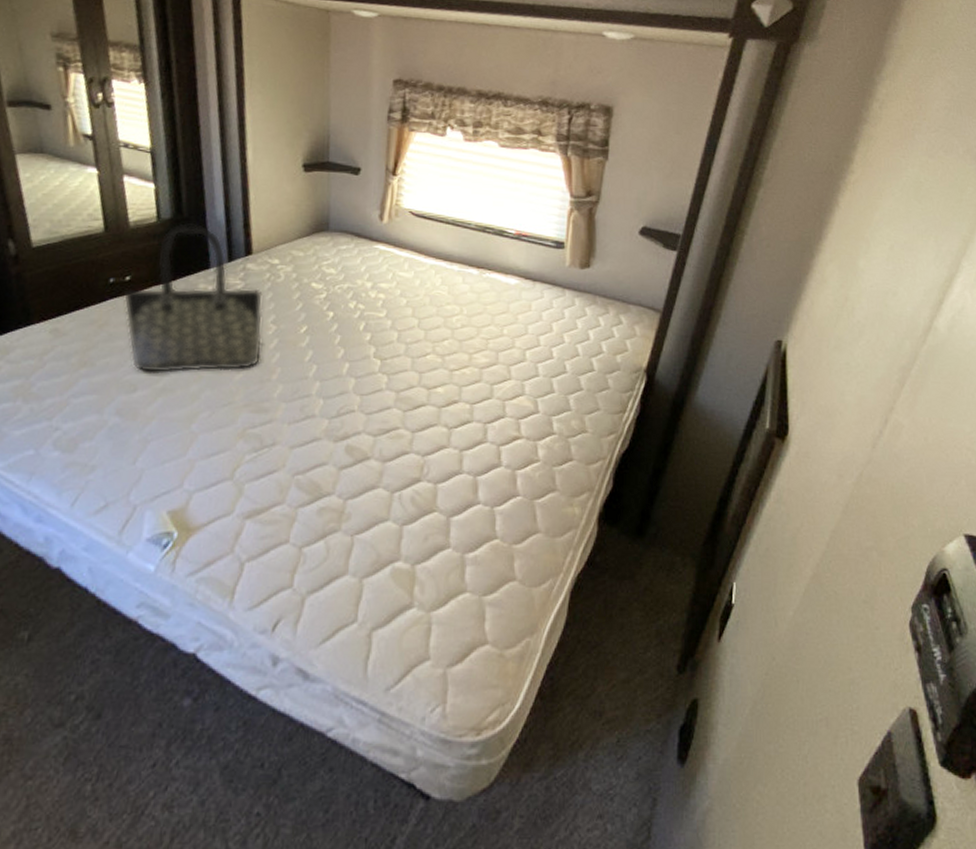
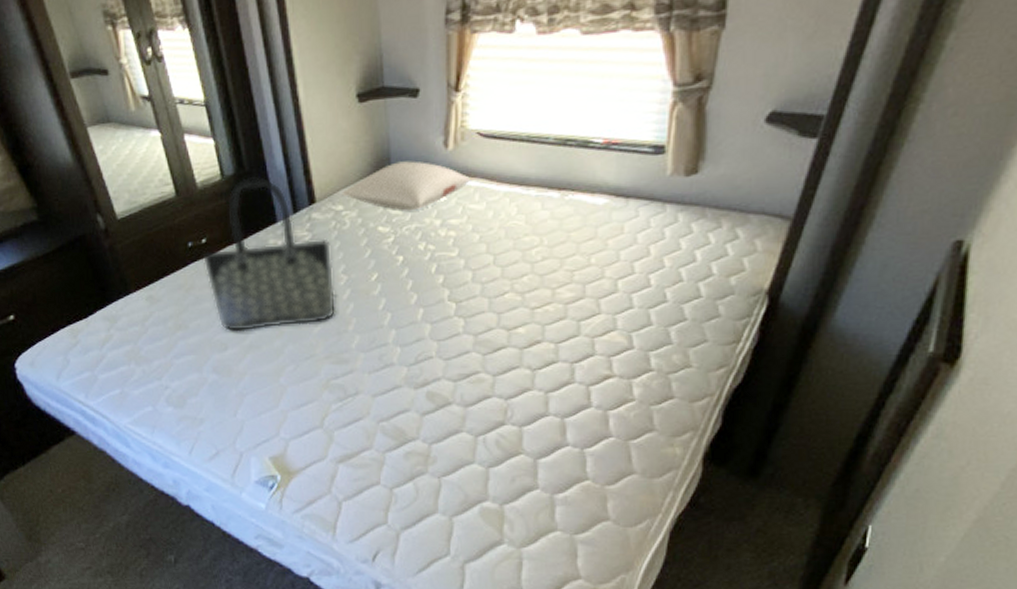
pillow: none [279,227,401,272] -> present [342,161,470,211]

